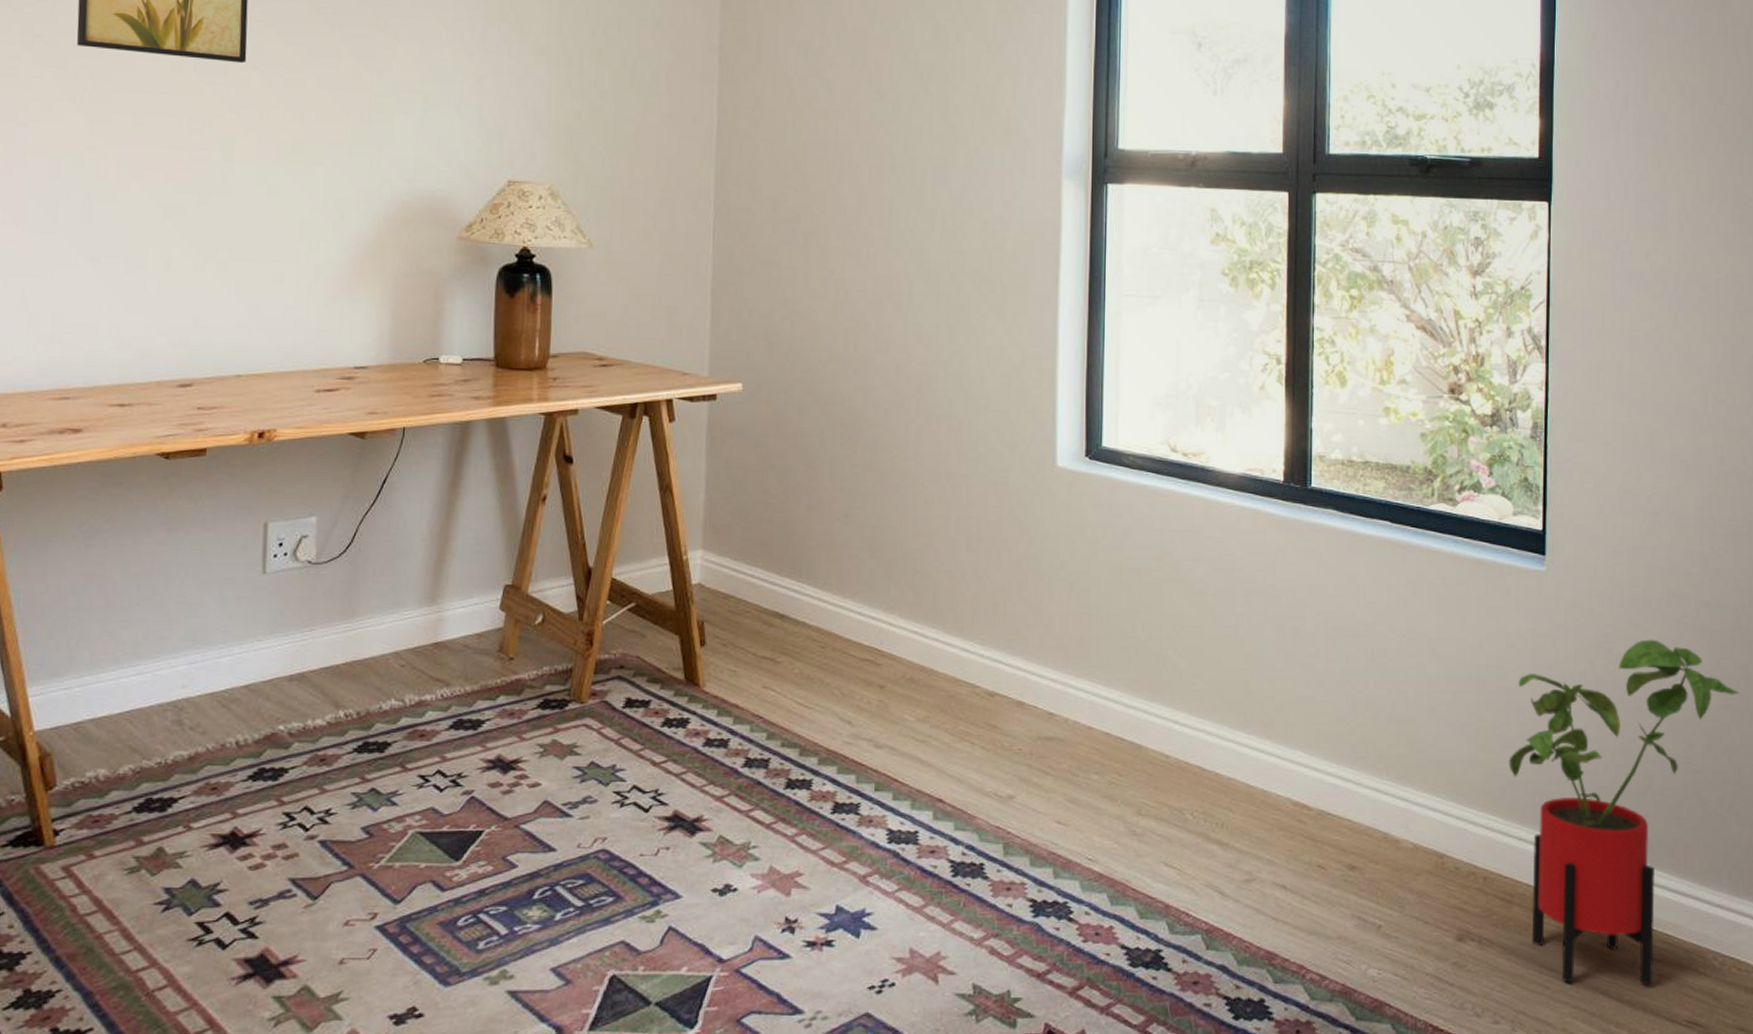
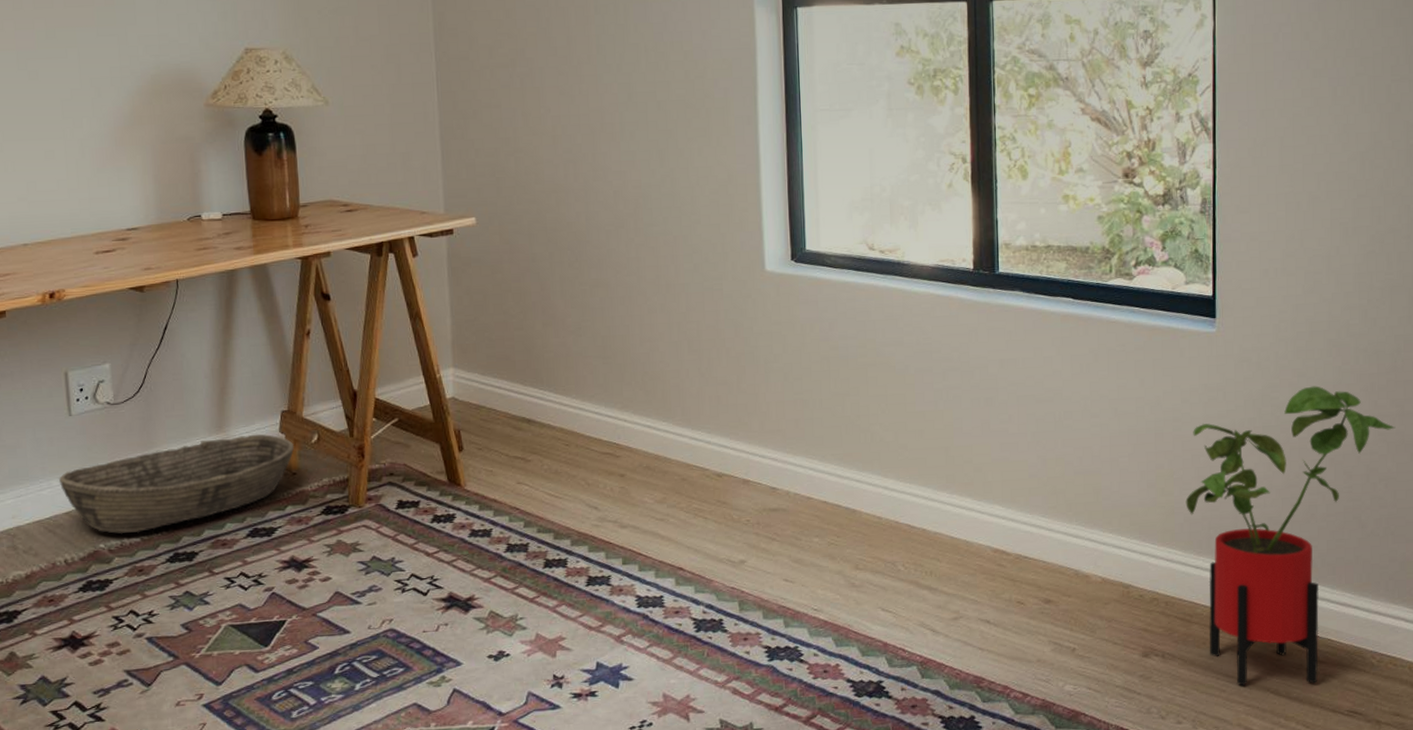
basket: none [241,609,515,716] -> present [58,434,295,534]

